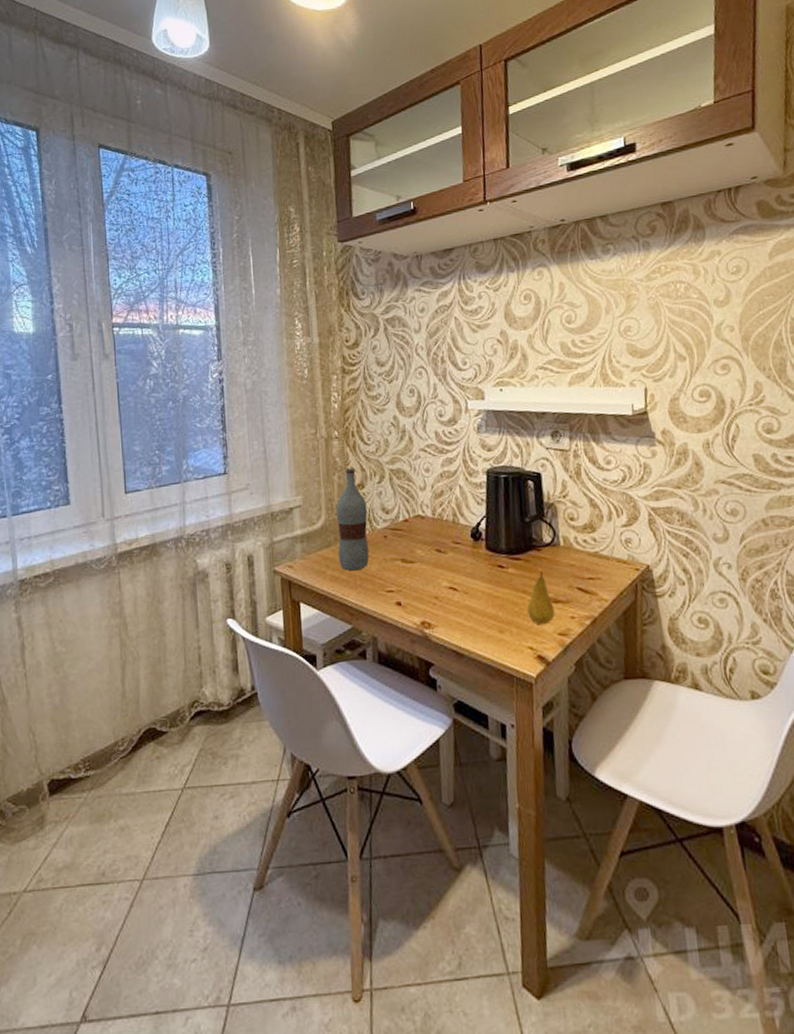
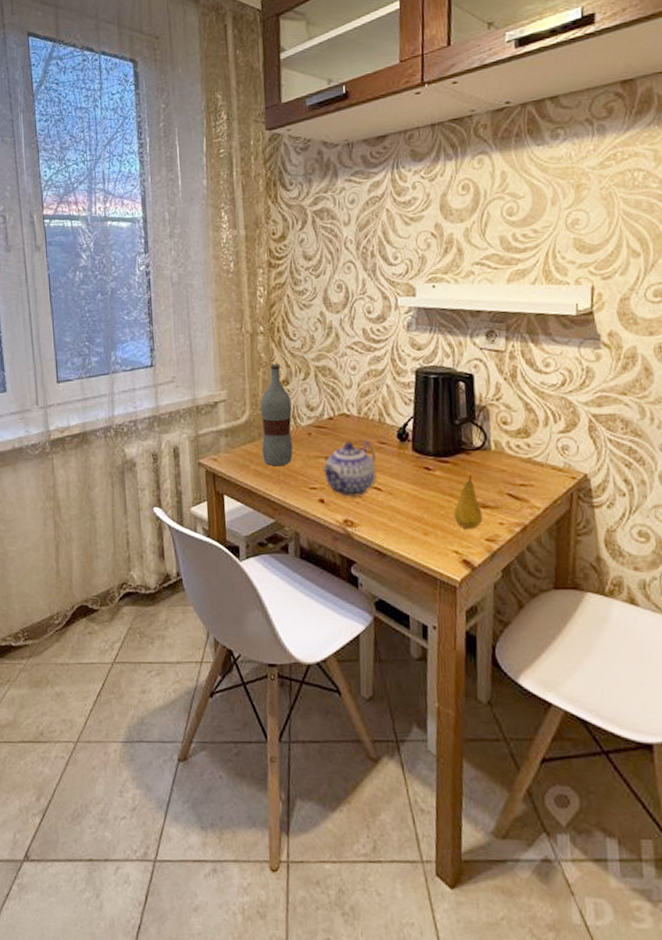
teapot: none [399,541,452,599] -> present [322,440,377,498]

